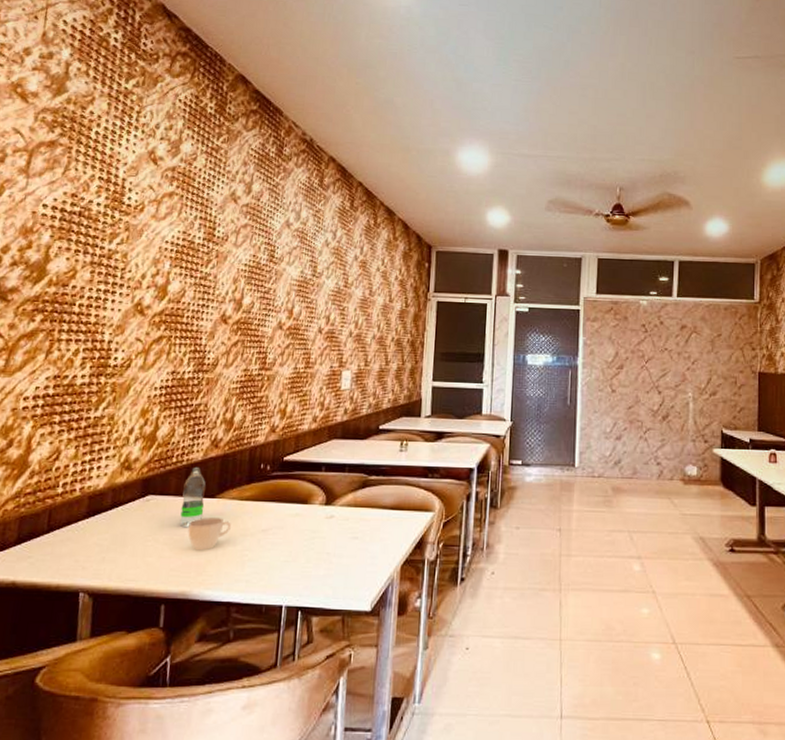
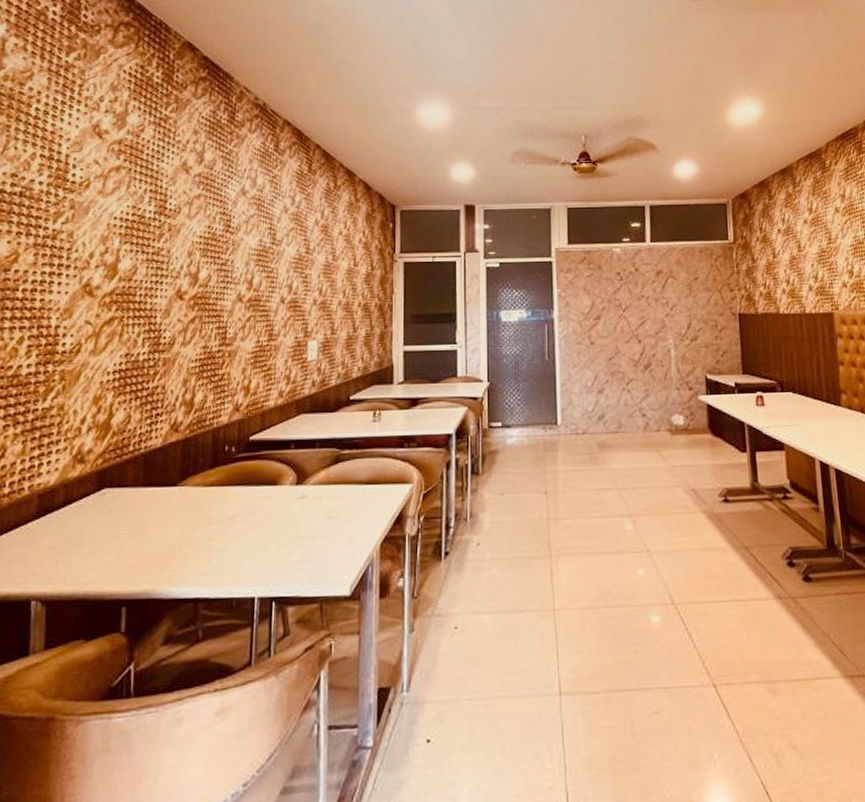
bottle: present [180,468,206,528] -> none [139,455,166,521]
cup: present [188,517,231,551] -> none [149,507,195,545]

